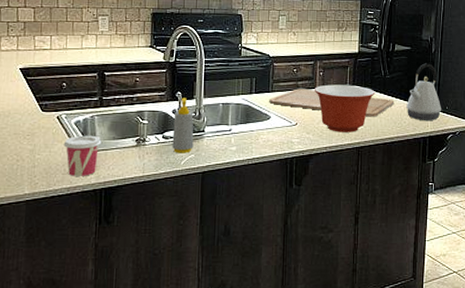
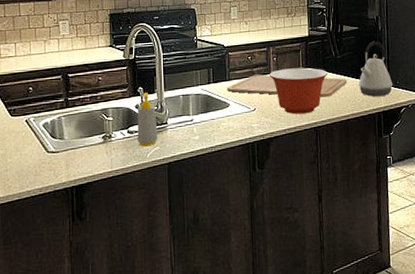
cup: present [63,135,102,176] -> none [33,135,70,177]

